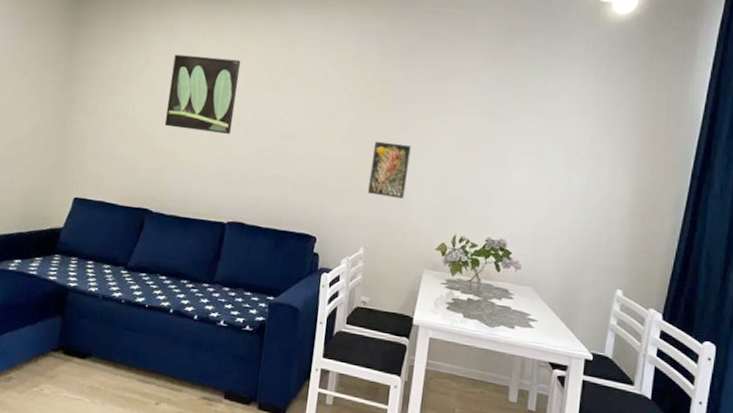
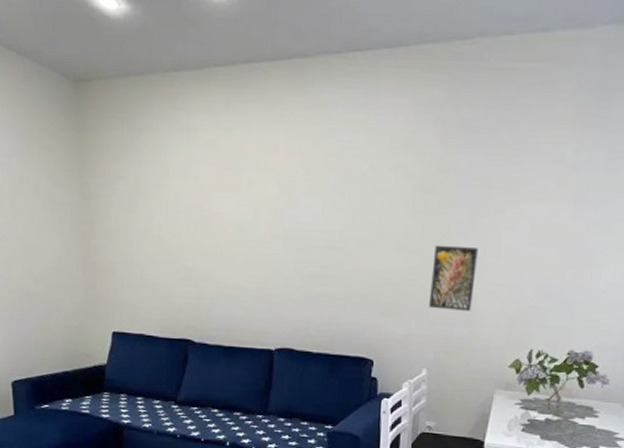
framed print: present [164,54,241,134] -> none [195,157,272,249]

